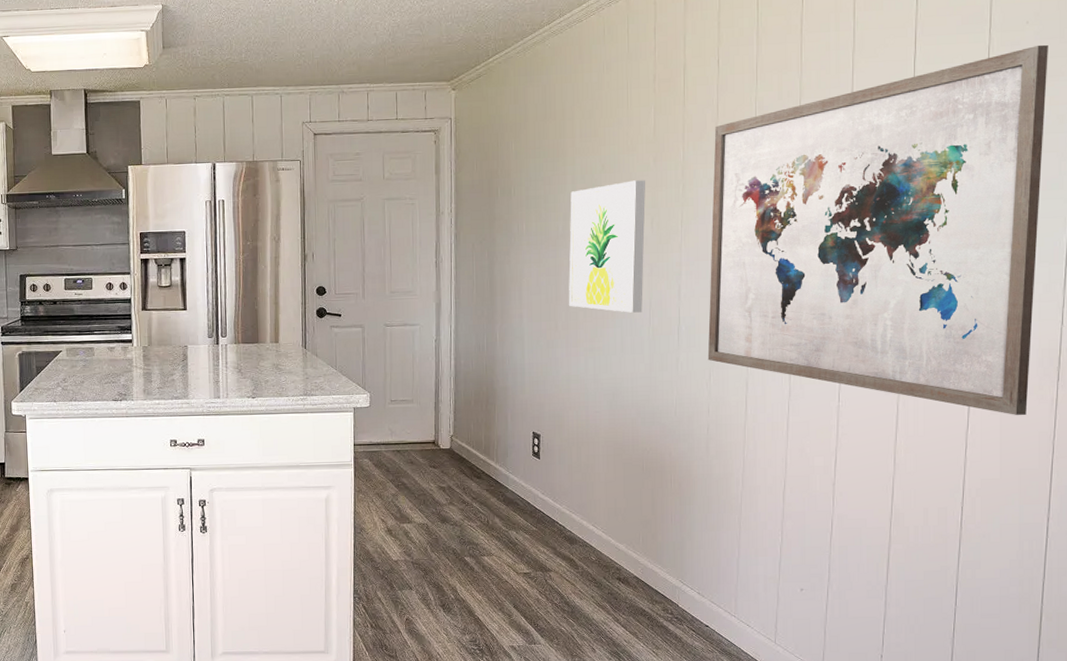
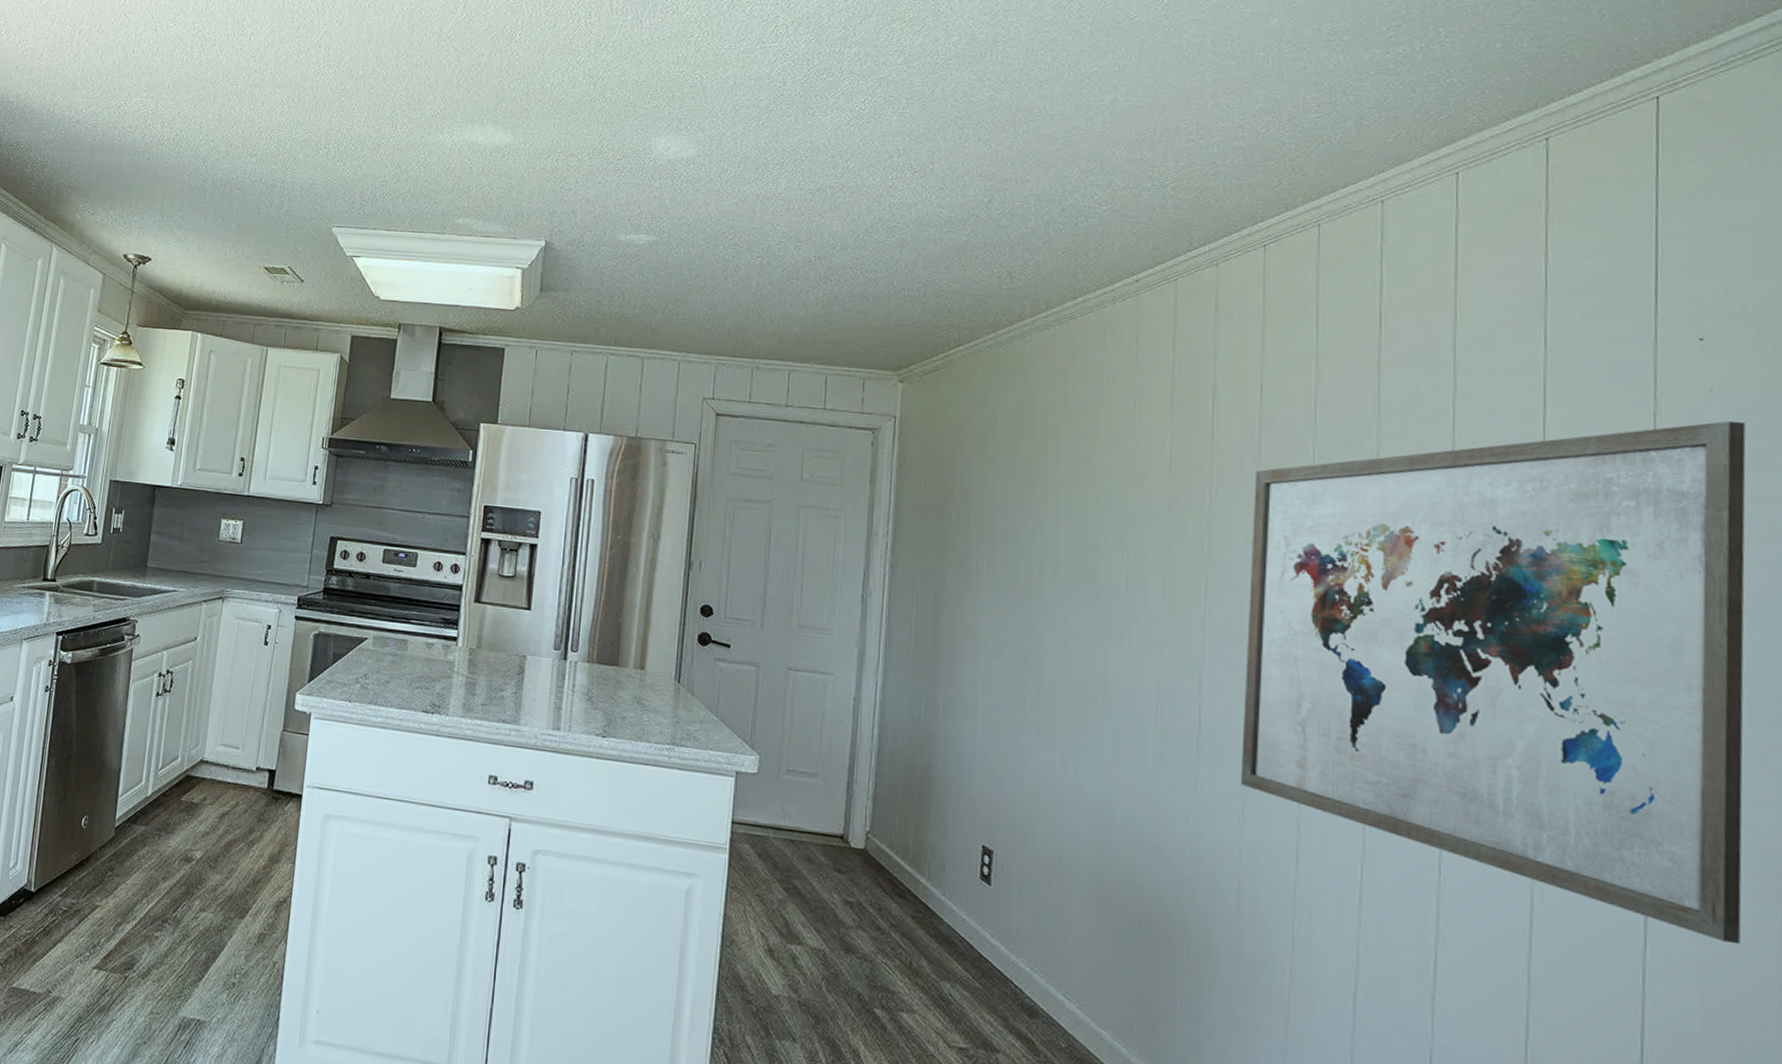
wall art: present [568,180,646,313] -> none [1041,526,1157,704]

